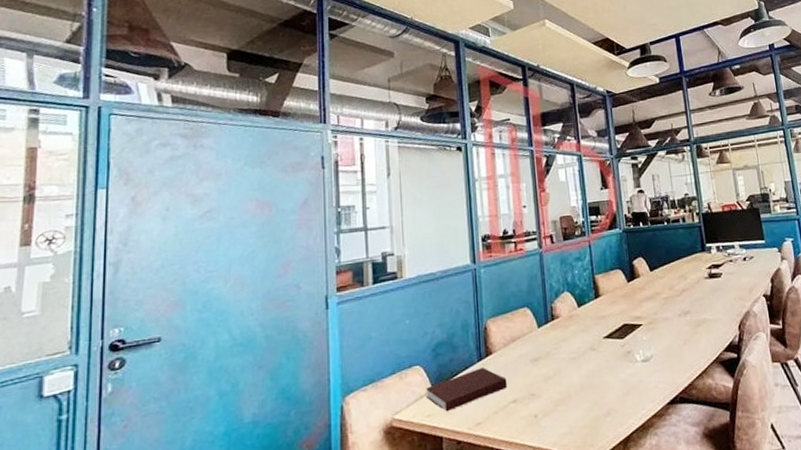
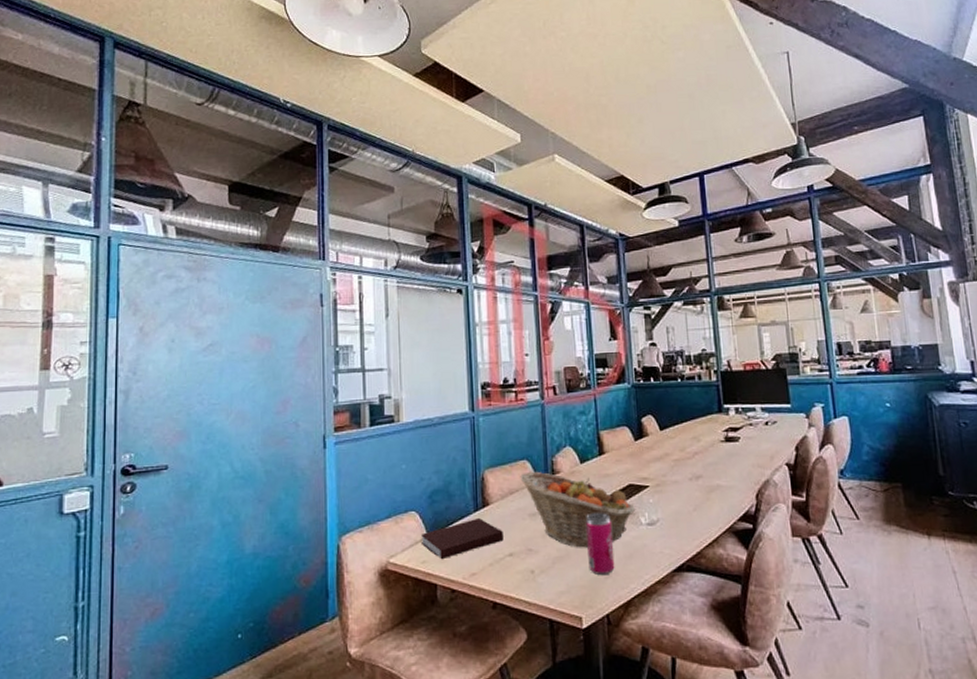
fruit basket: none [521,317,630,390] -> present [520,471,635,548]
beverage can: none [585,352,614,414] -> present [586,512,615,576]

